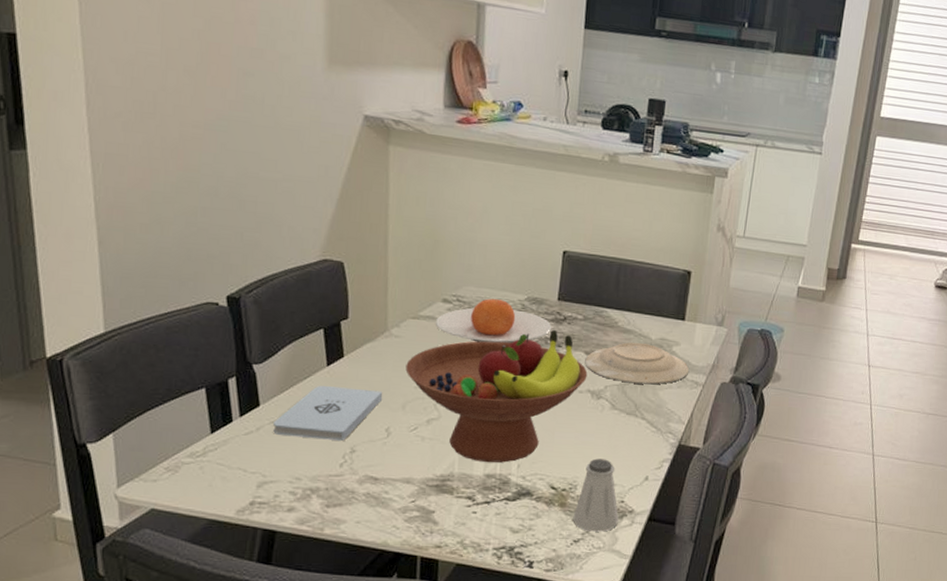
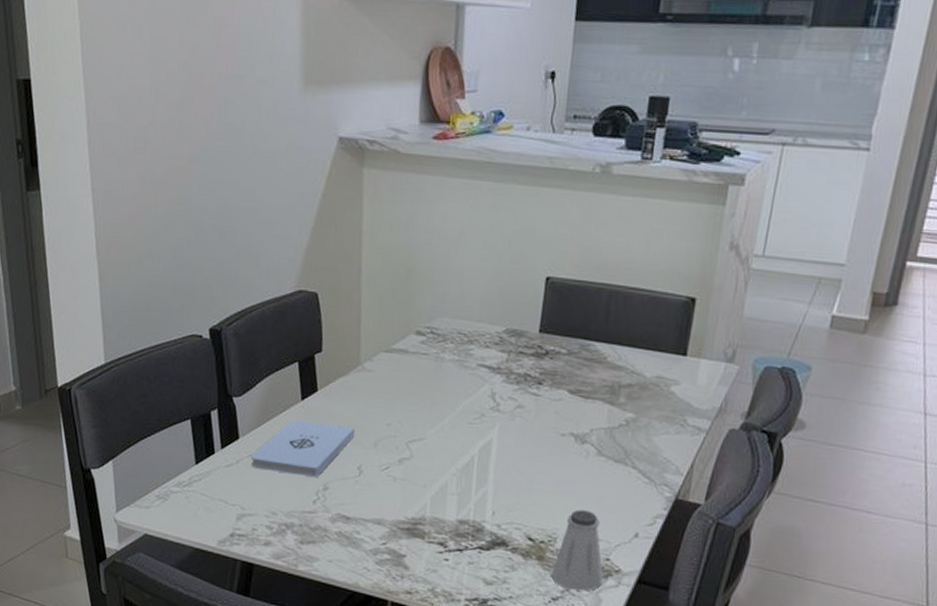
fruit bowl: present [405,329,588,463] -> none [378,365,571,509]
plate: present [436,298,552,344] -> none [409,330,533,380]
plate: present [585,342,690,385] -> none [568,380,691,429]

